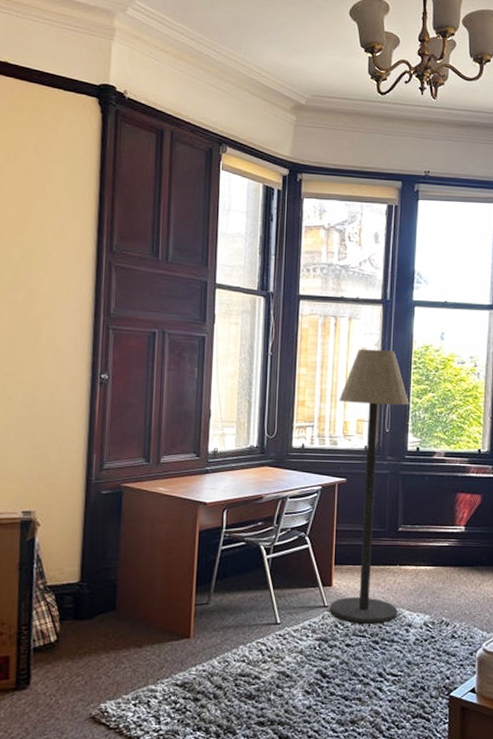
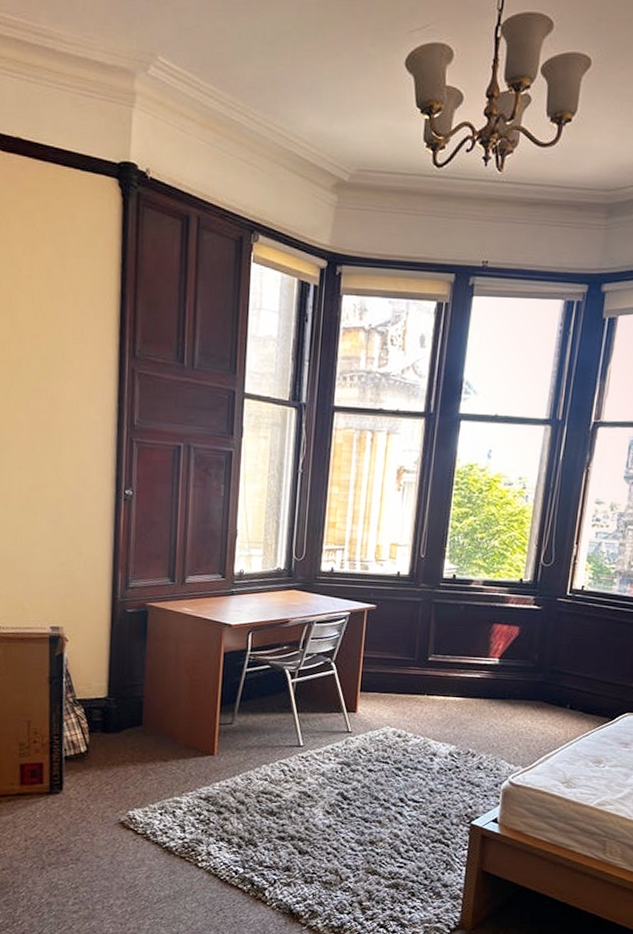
floor lamp: present [329,349,409,624] -> none [353,467,448,751]

